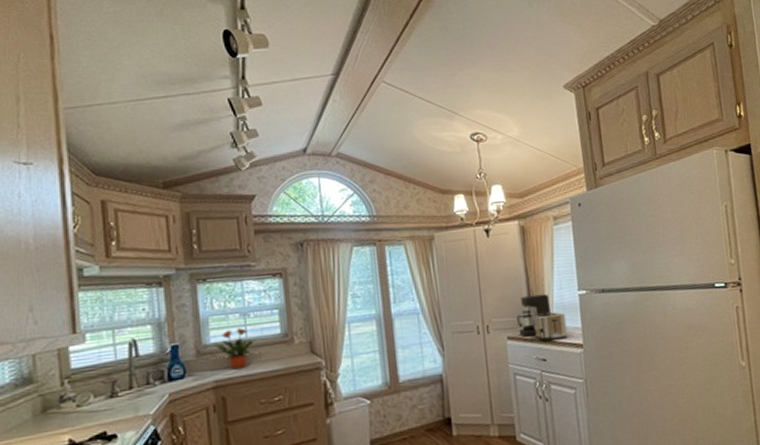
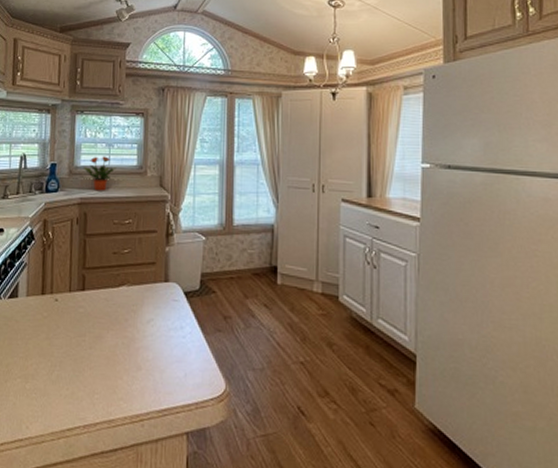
coffee maker: present [517,293,551,337] -> none [354,161,389,202]
toaster: present [532,312,568,342] -> none [369,181,405,210]

